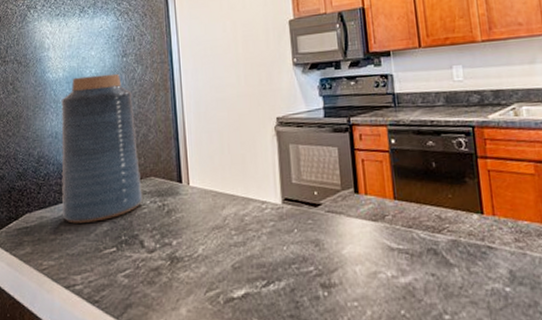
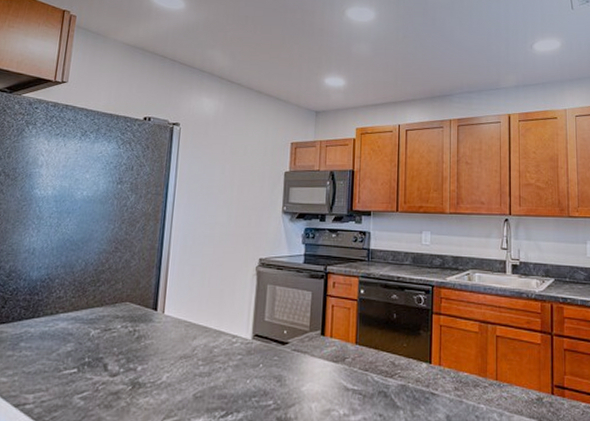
vase: present [61,73,143,224] -> none [24,197,121,342]

